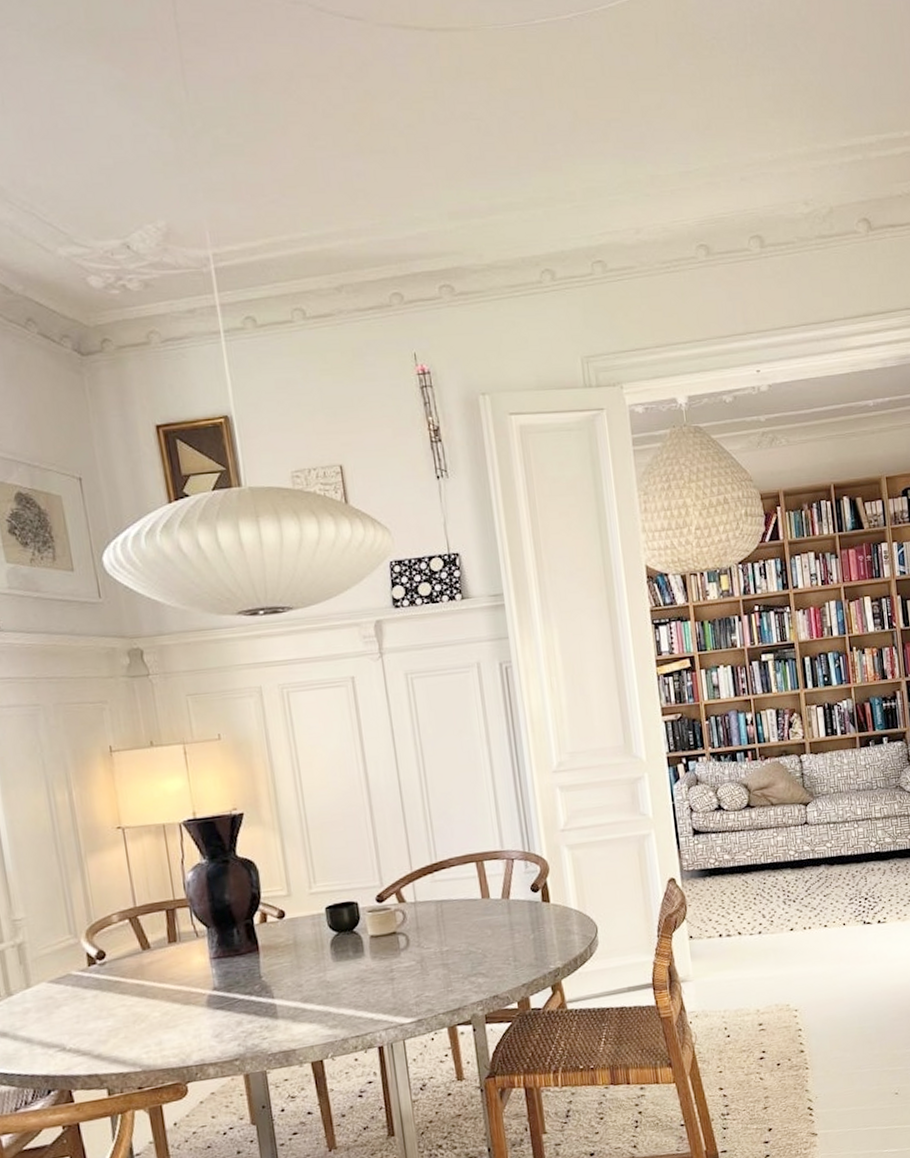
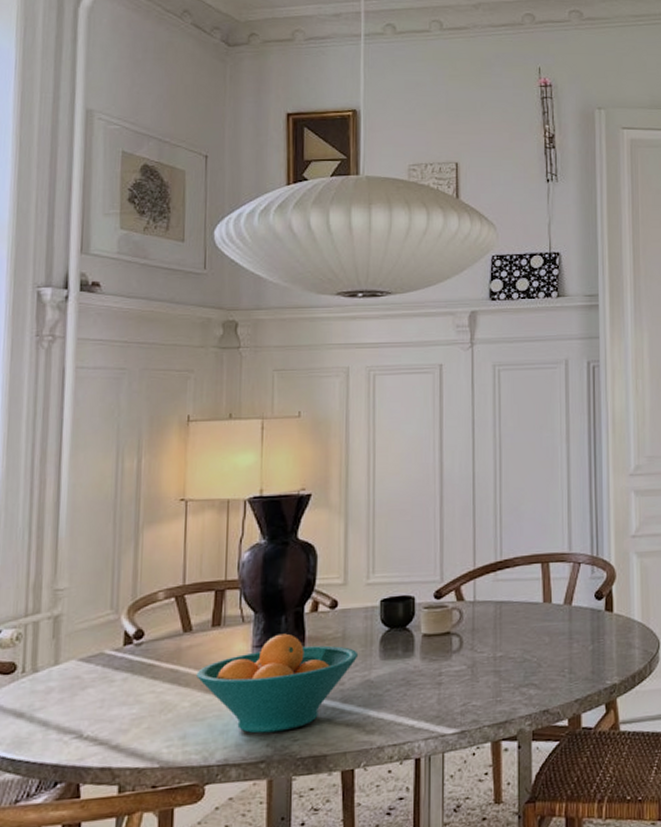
fruit bowl: none [161,944,312,1036] -> present [196,633,359,734]

